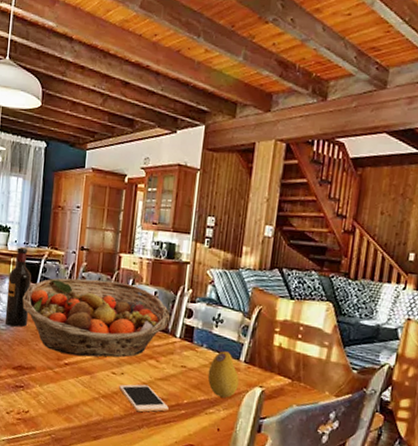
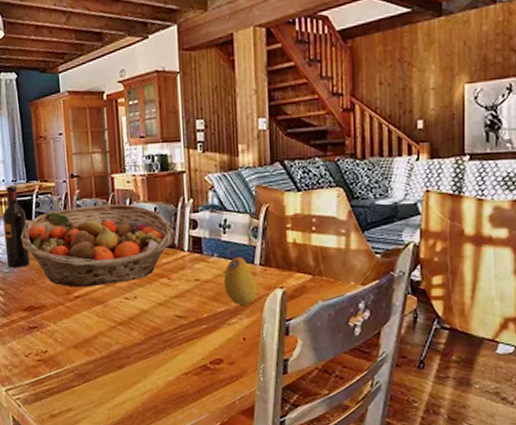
cell phone: present [119,384,169,412] -> none [134,304,189,334]

